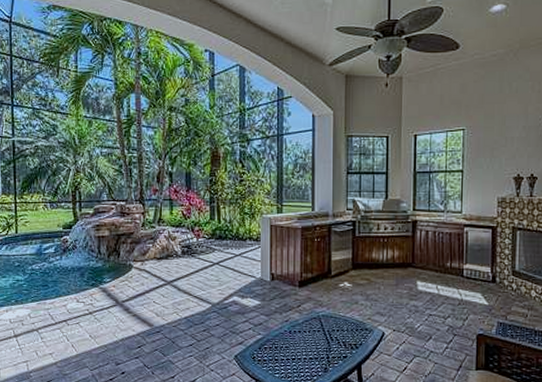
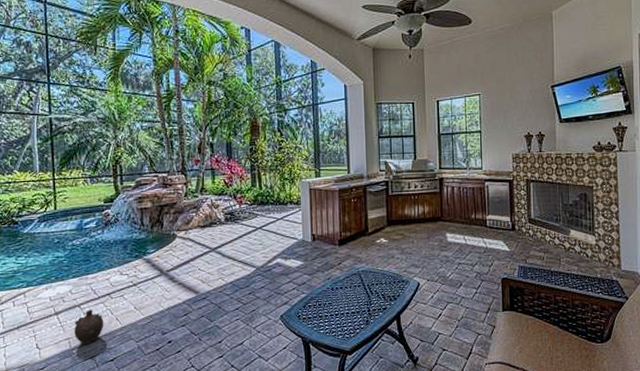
ceramic jug: none [32,334,60,369] -> present [74,309,104,345]

